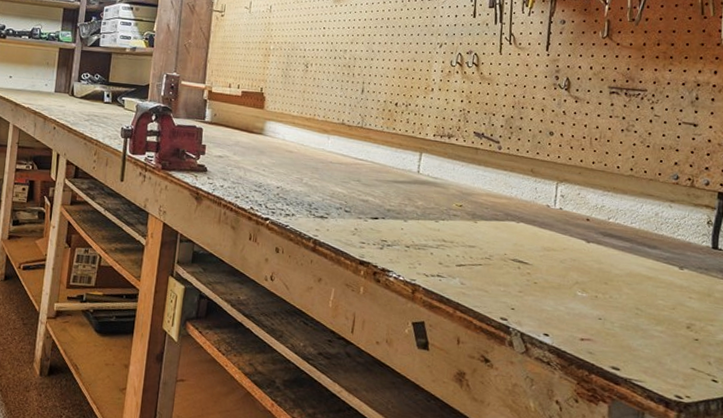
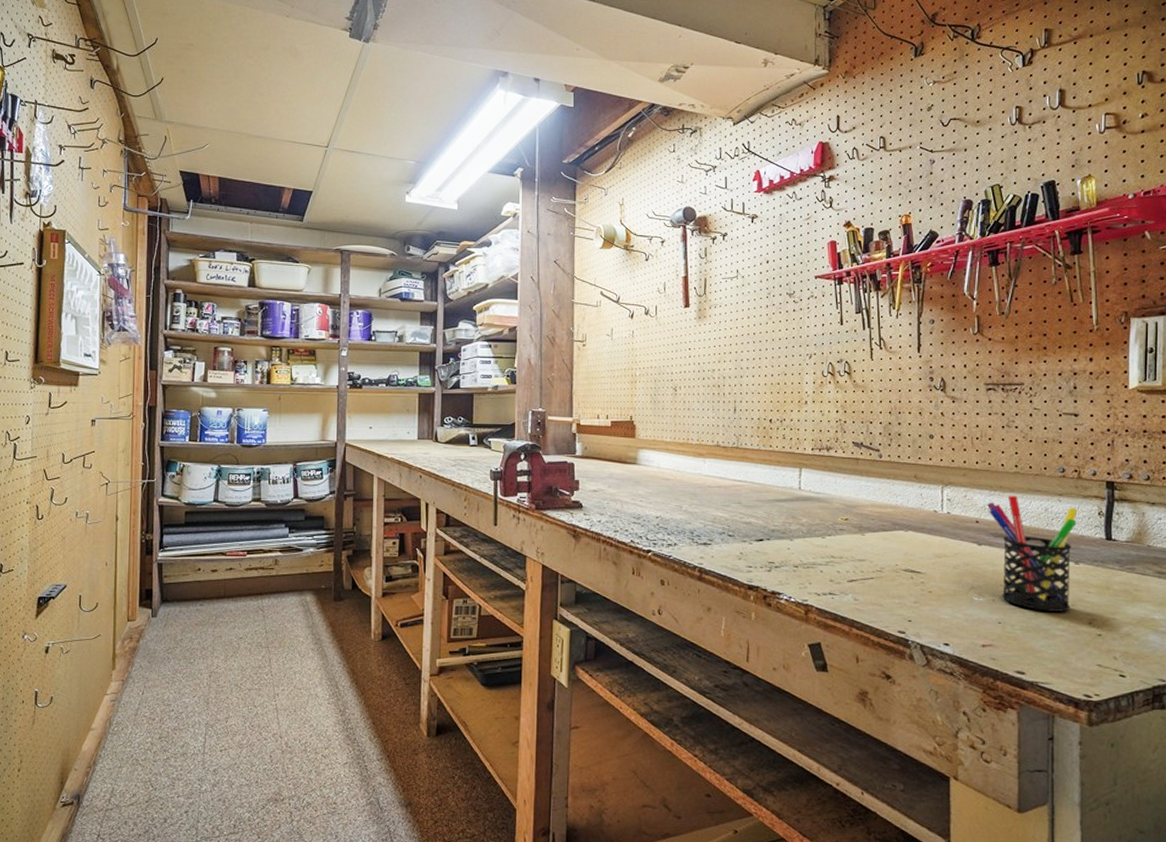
pen holder: none [598,197,688,314] -> present [986,495,1078,612]

